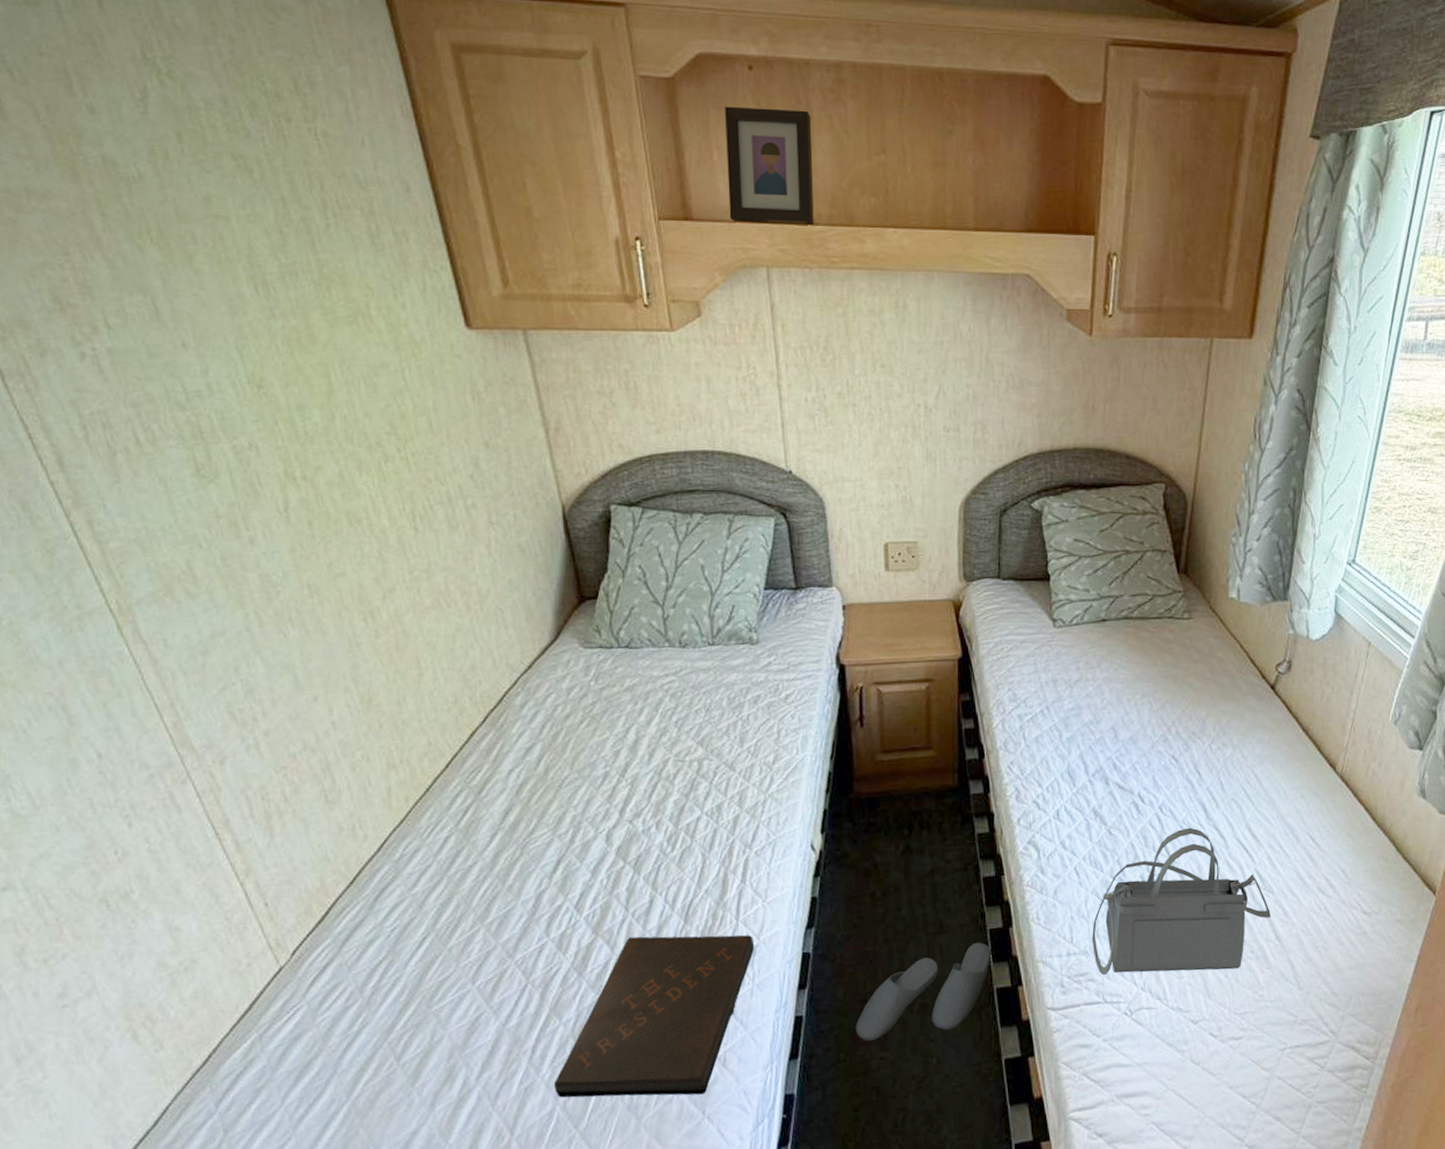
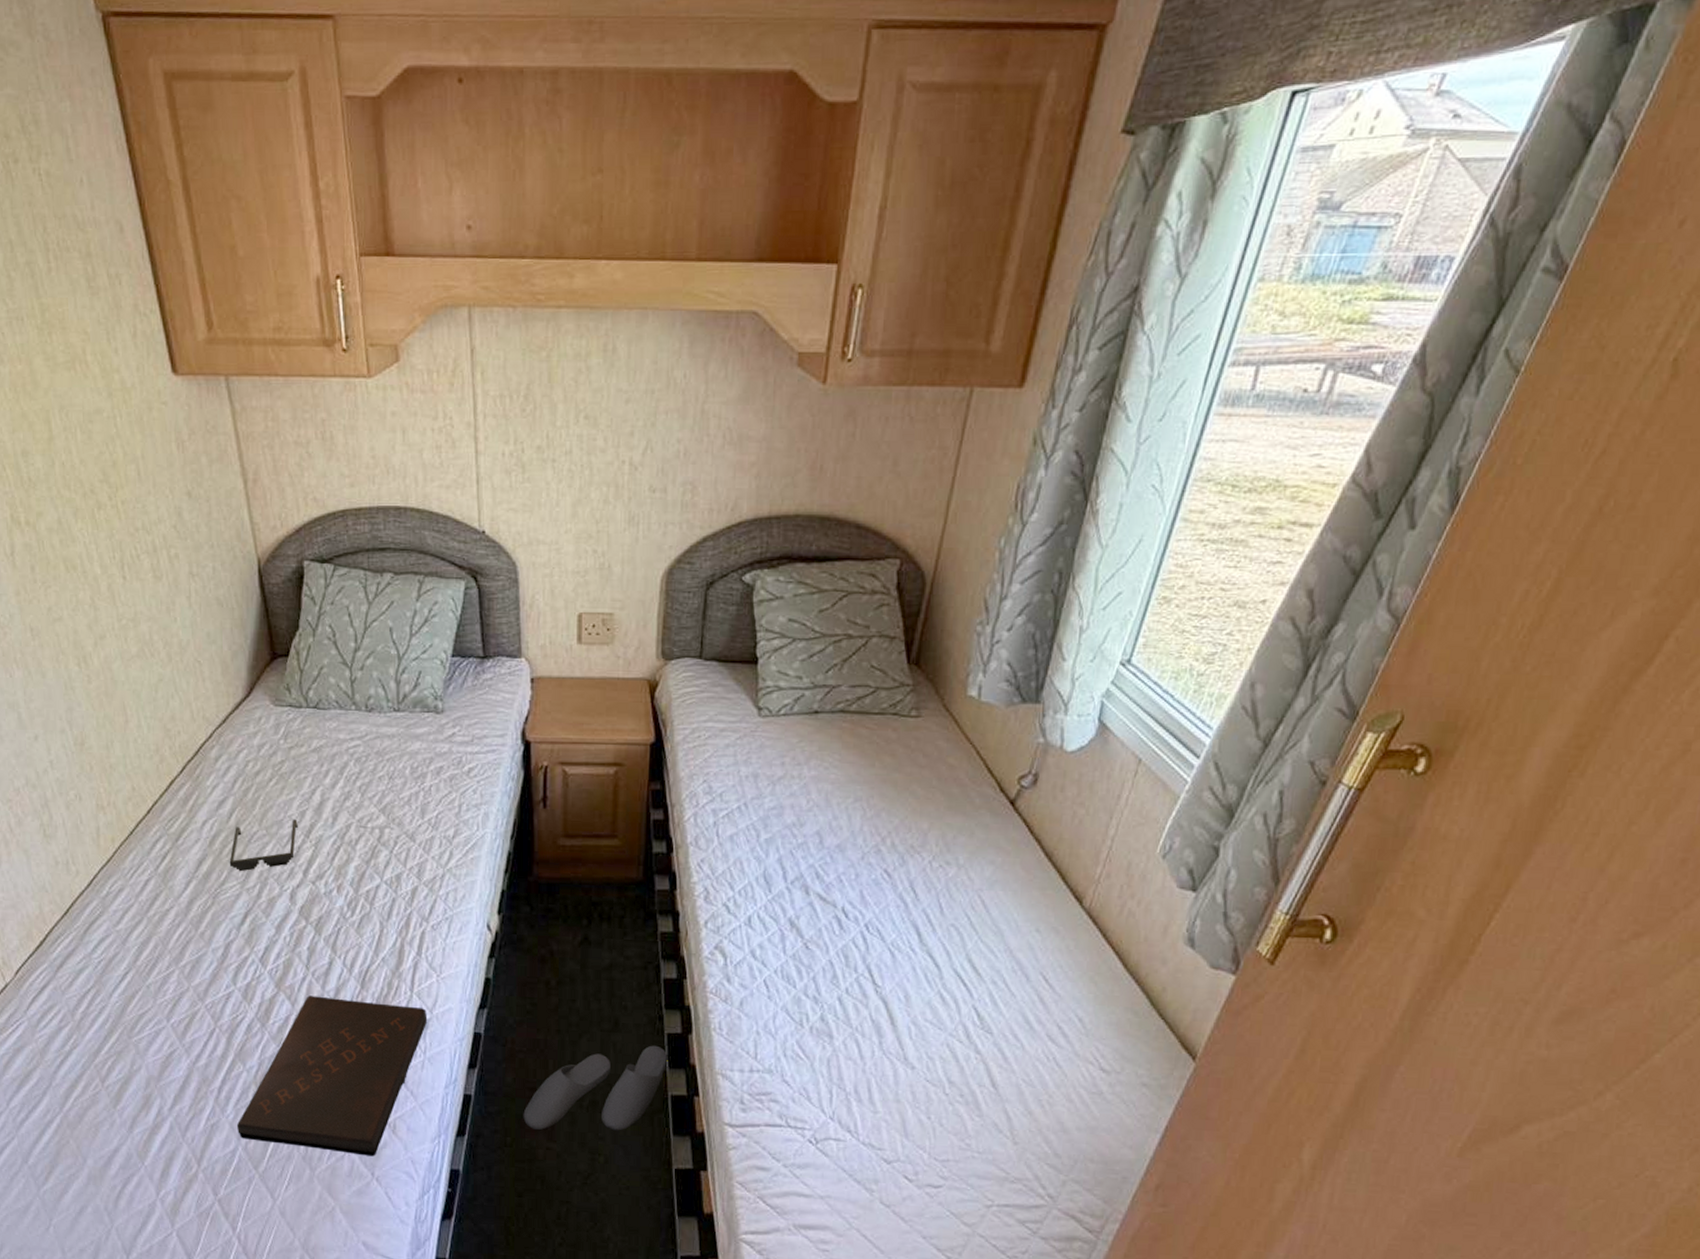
glasses: none [538,759,612,819] -> present [229,819,298,872]
picture frame: present [725,106,814,226] -> none [432,125,523,260]
handbag: present [1092,827,1271,976] -> none [778,951,987,1112]

